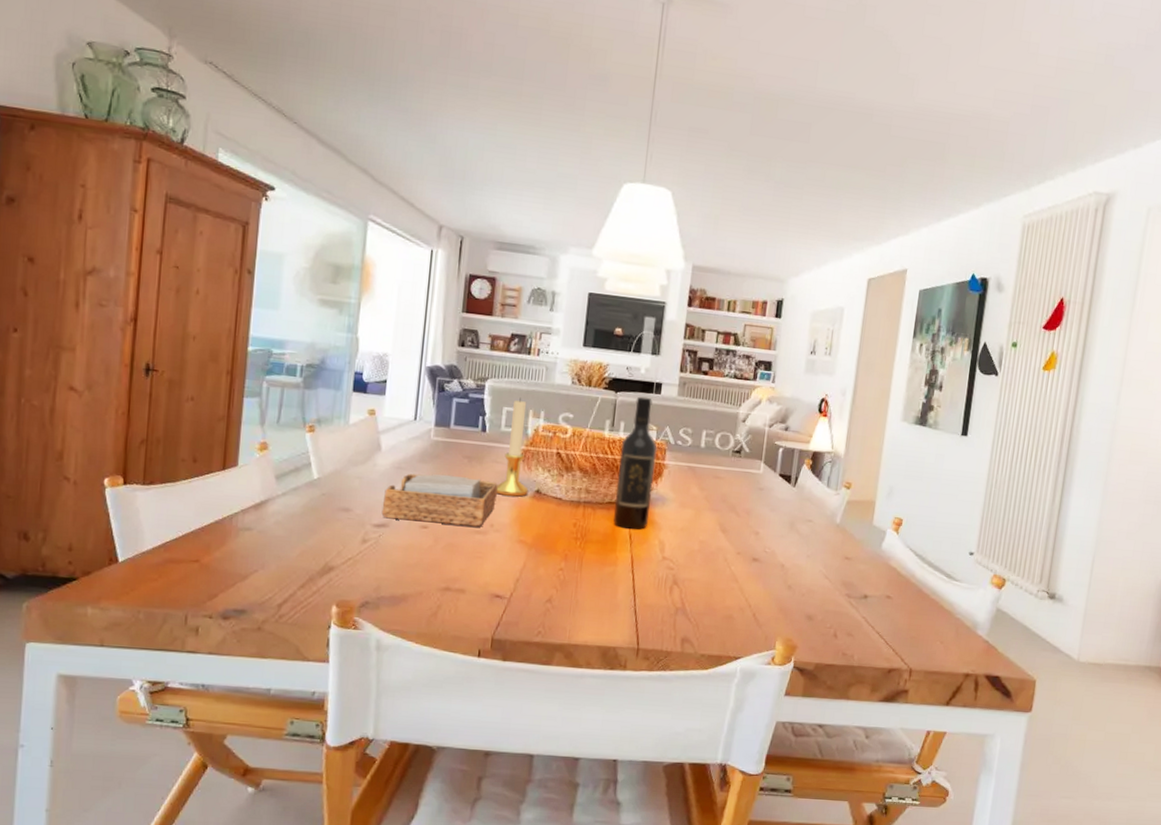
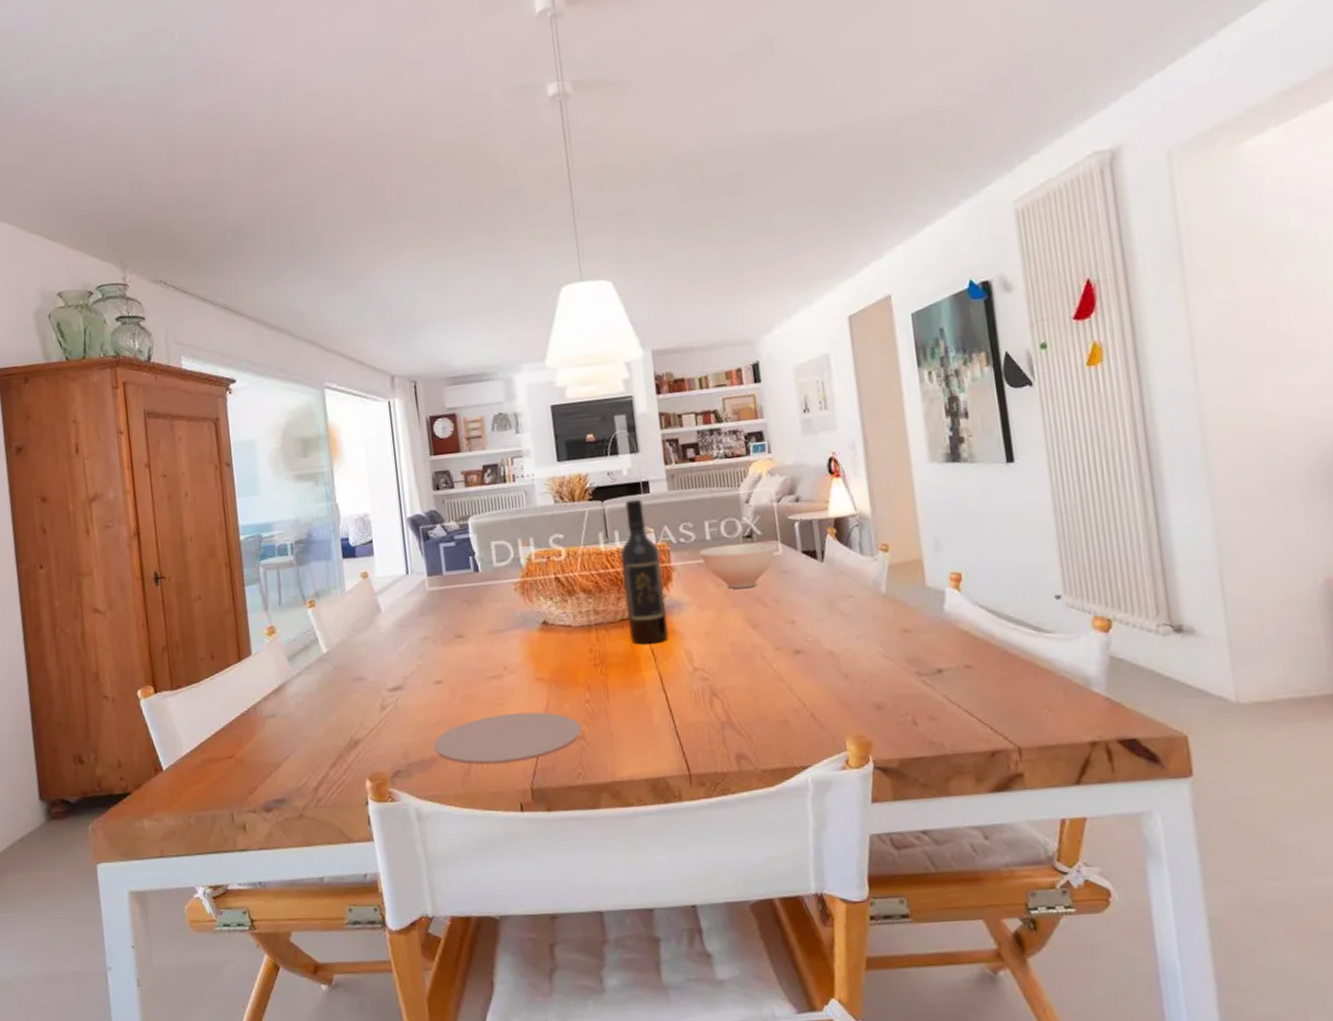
napkin holder: present [381,473,498,527] -> none [392,621,505,680]
plate: none [406,567,551,613] -> present [433,712,582,765]
candle holder: present [496,397,529,497] -> none [500,528,535,634]
bowl: none [691,454,759,497] -> present [699,542,776,589]

